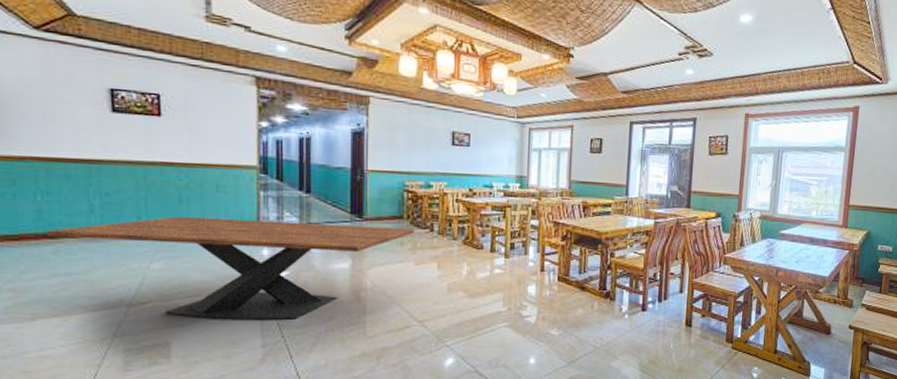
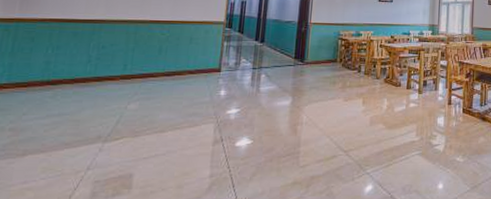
dining table: present [46,216,414,320] -> none [49,64,345,152]

